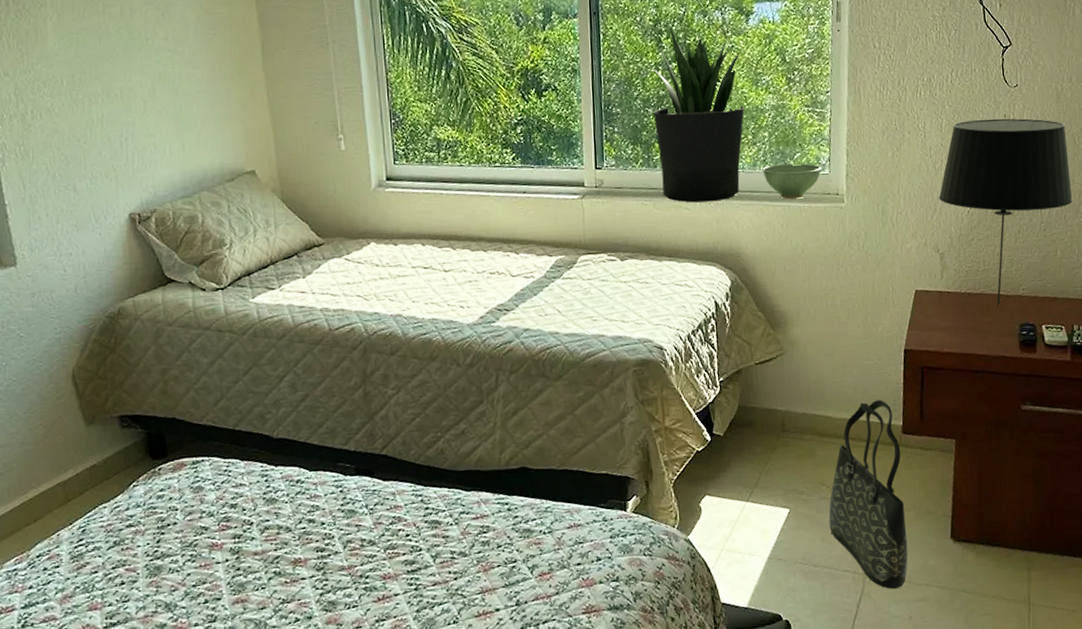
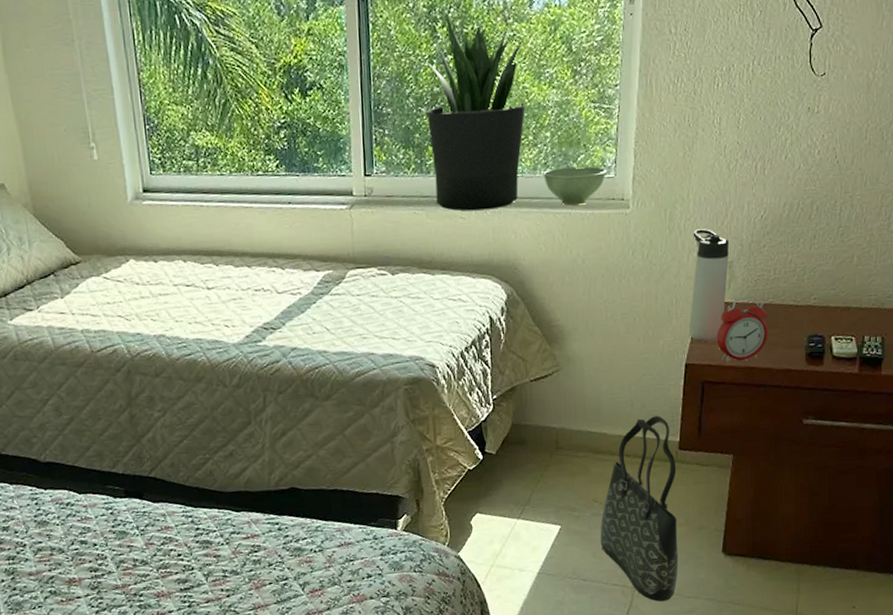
thermos bottle: none [905,222,940,329] -> present [688,229,729,342]
alarm clock: none [932,286,982,349] -> present [716,296,769,362]
table lamp: present [938,118,1073,306] -> none [730,111,875,317]

